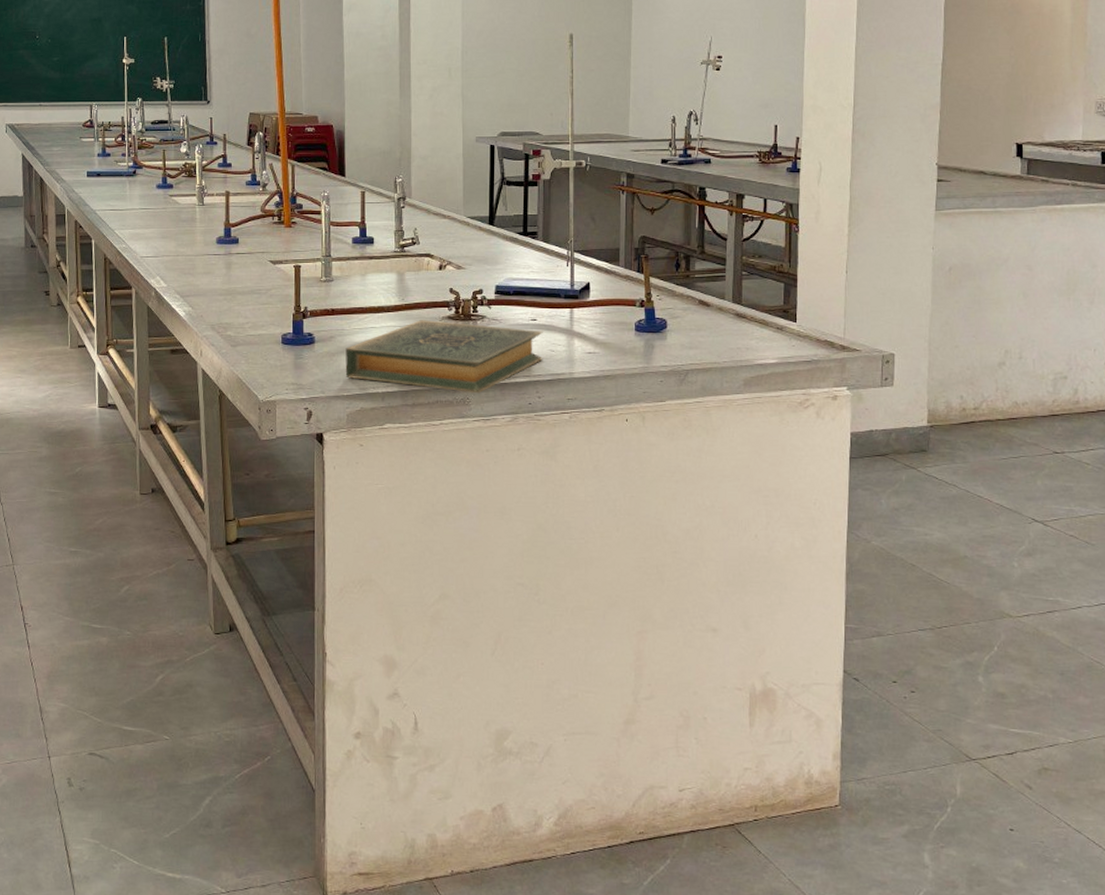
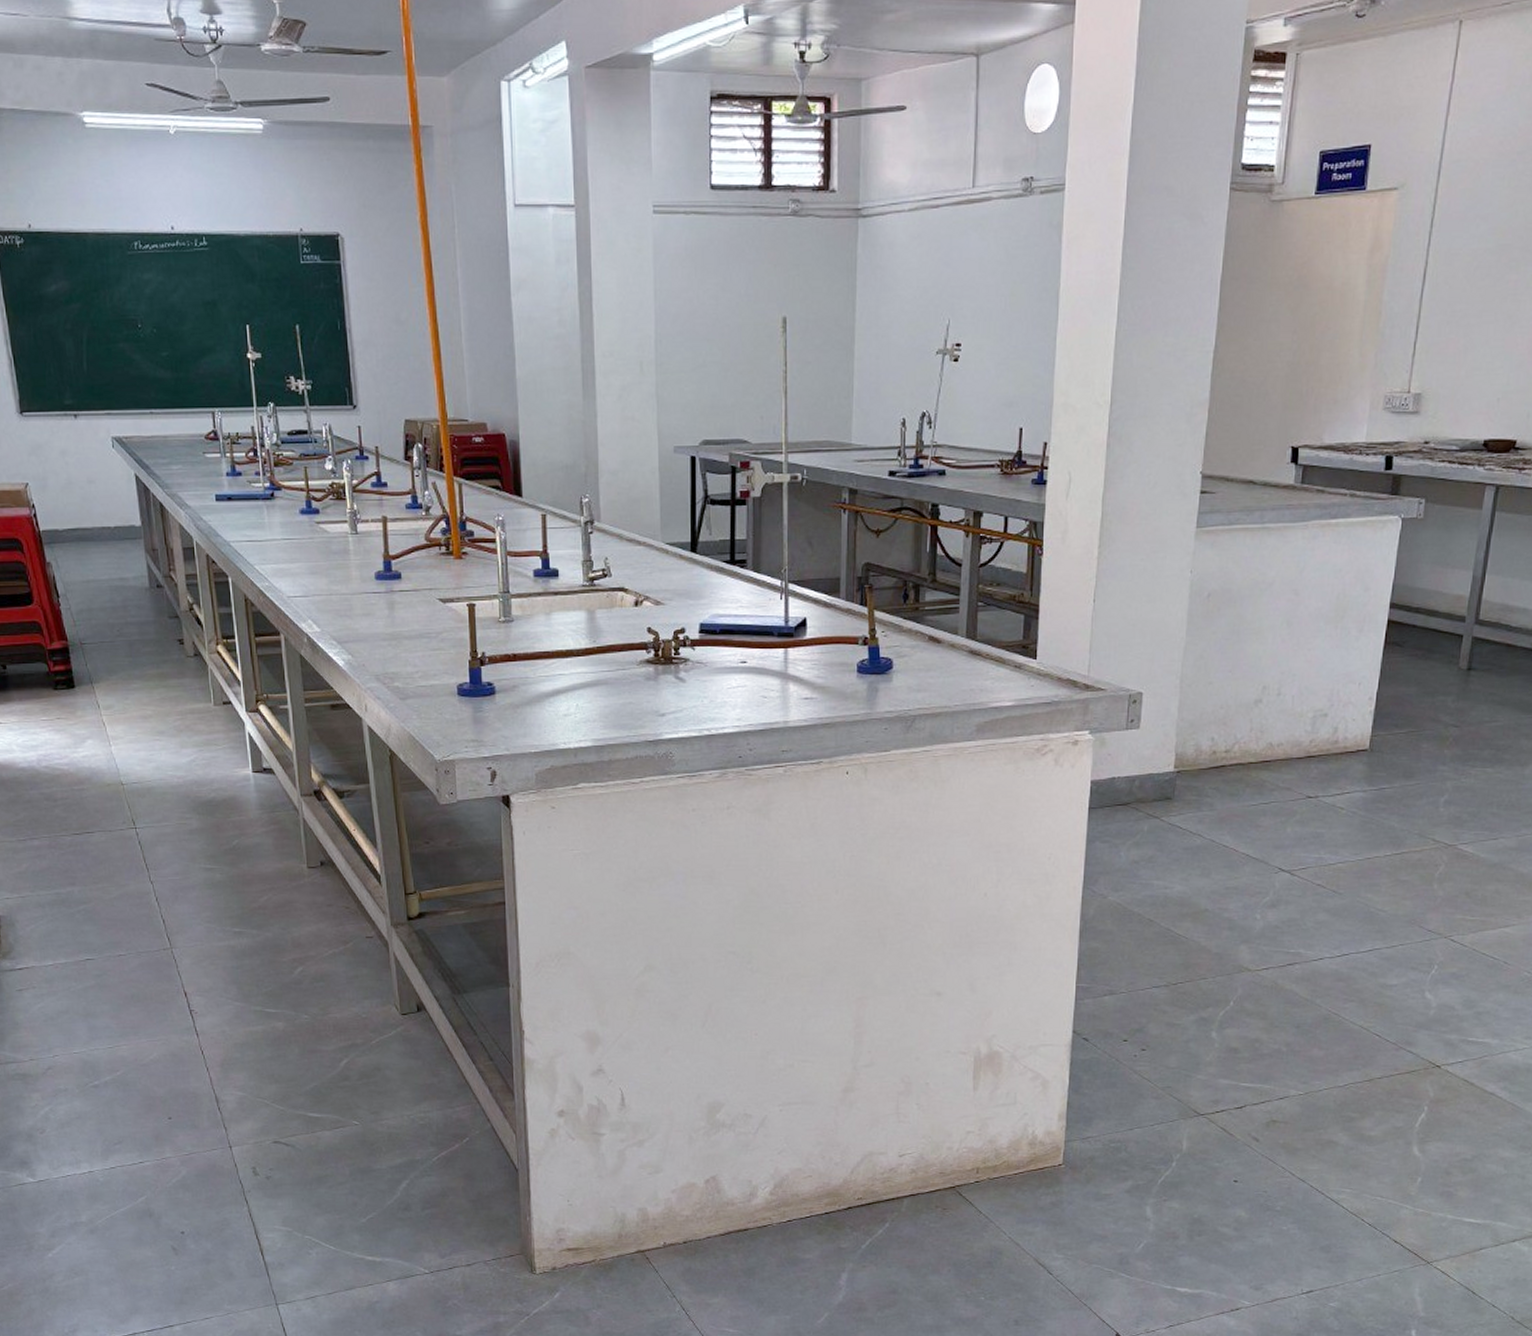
hardback book: present [345,320,544,393] -> none [531,665,756,746]

